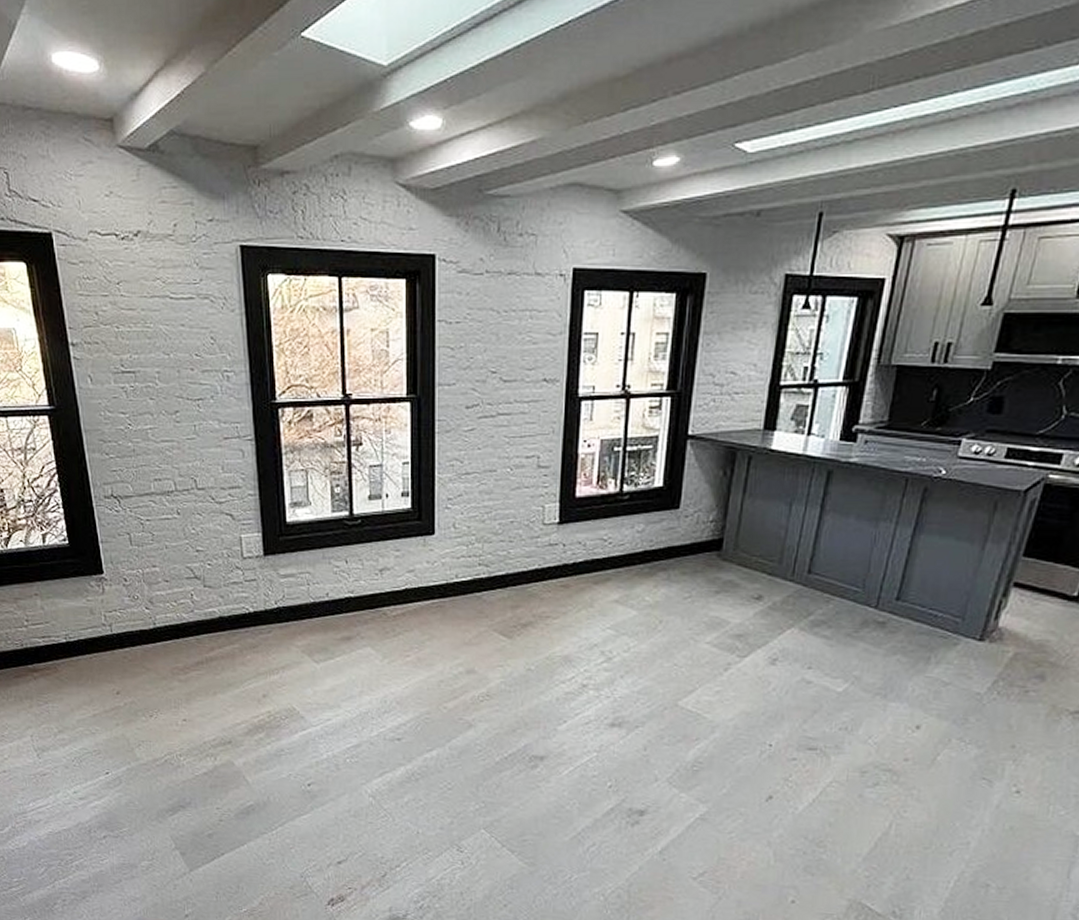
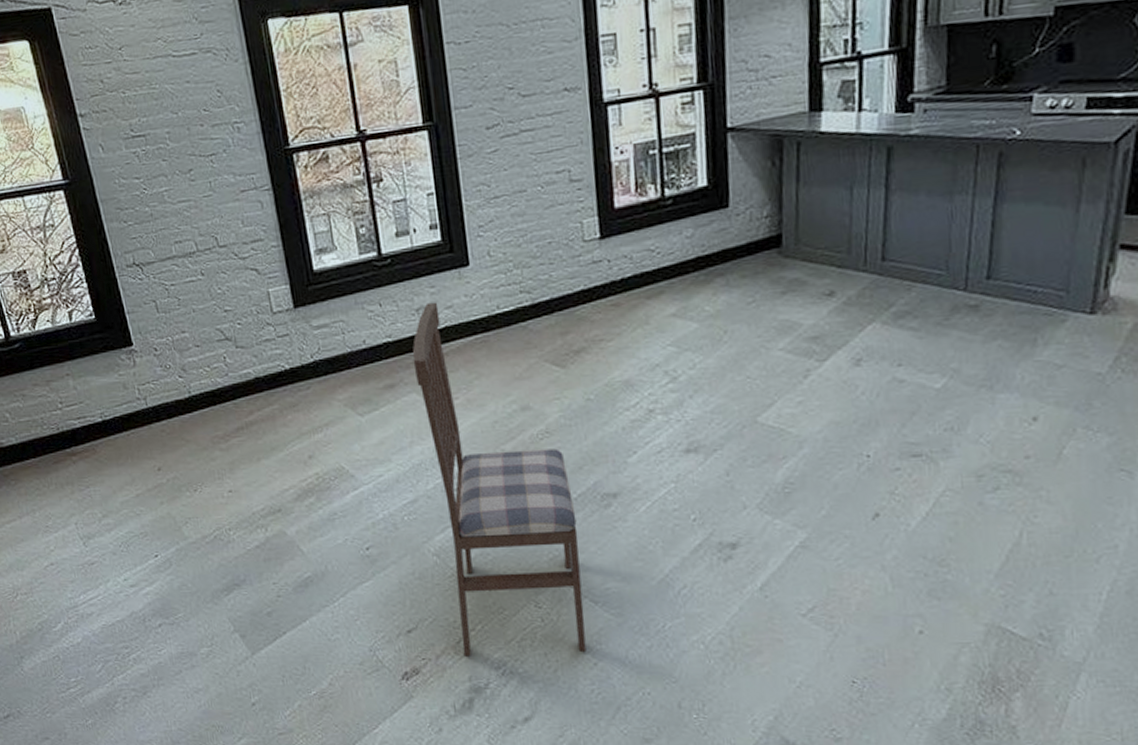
dining chair: none [371,564,505,894] -> present [412,302,586,657]

